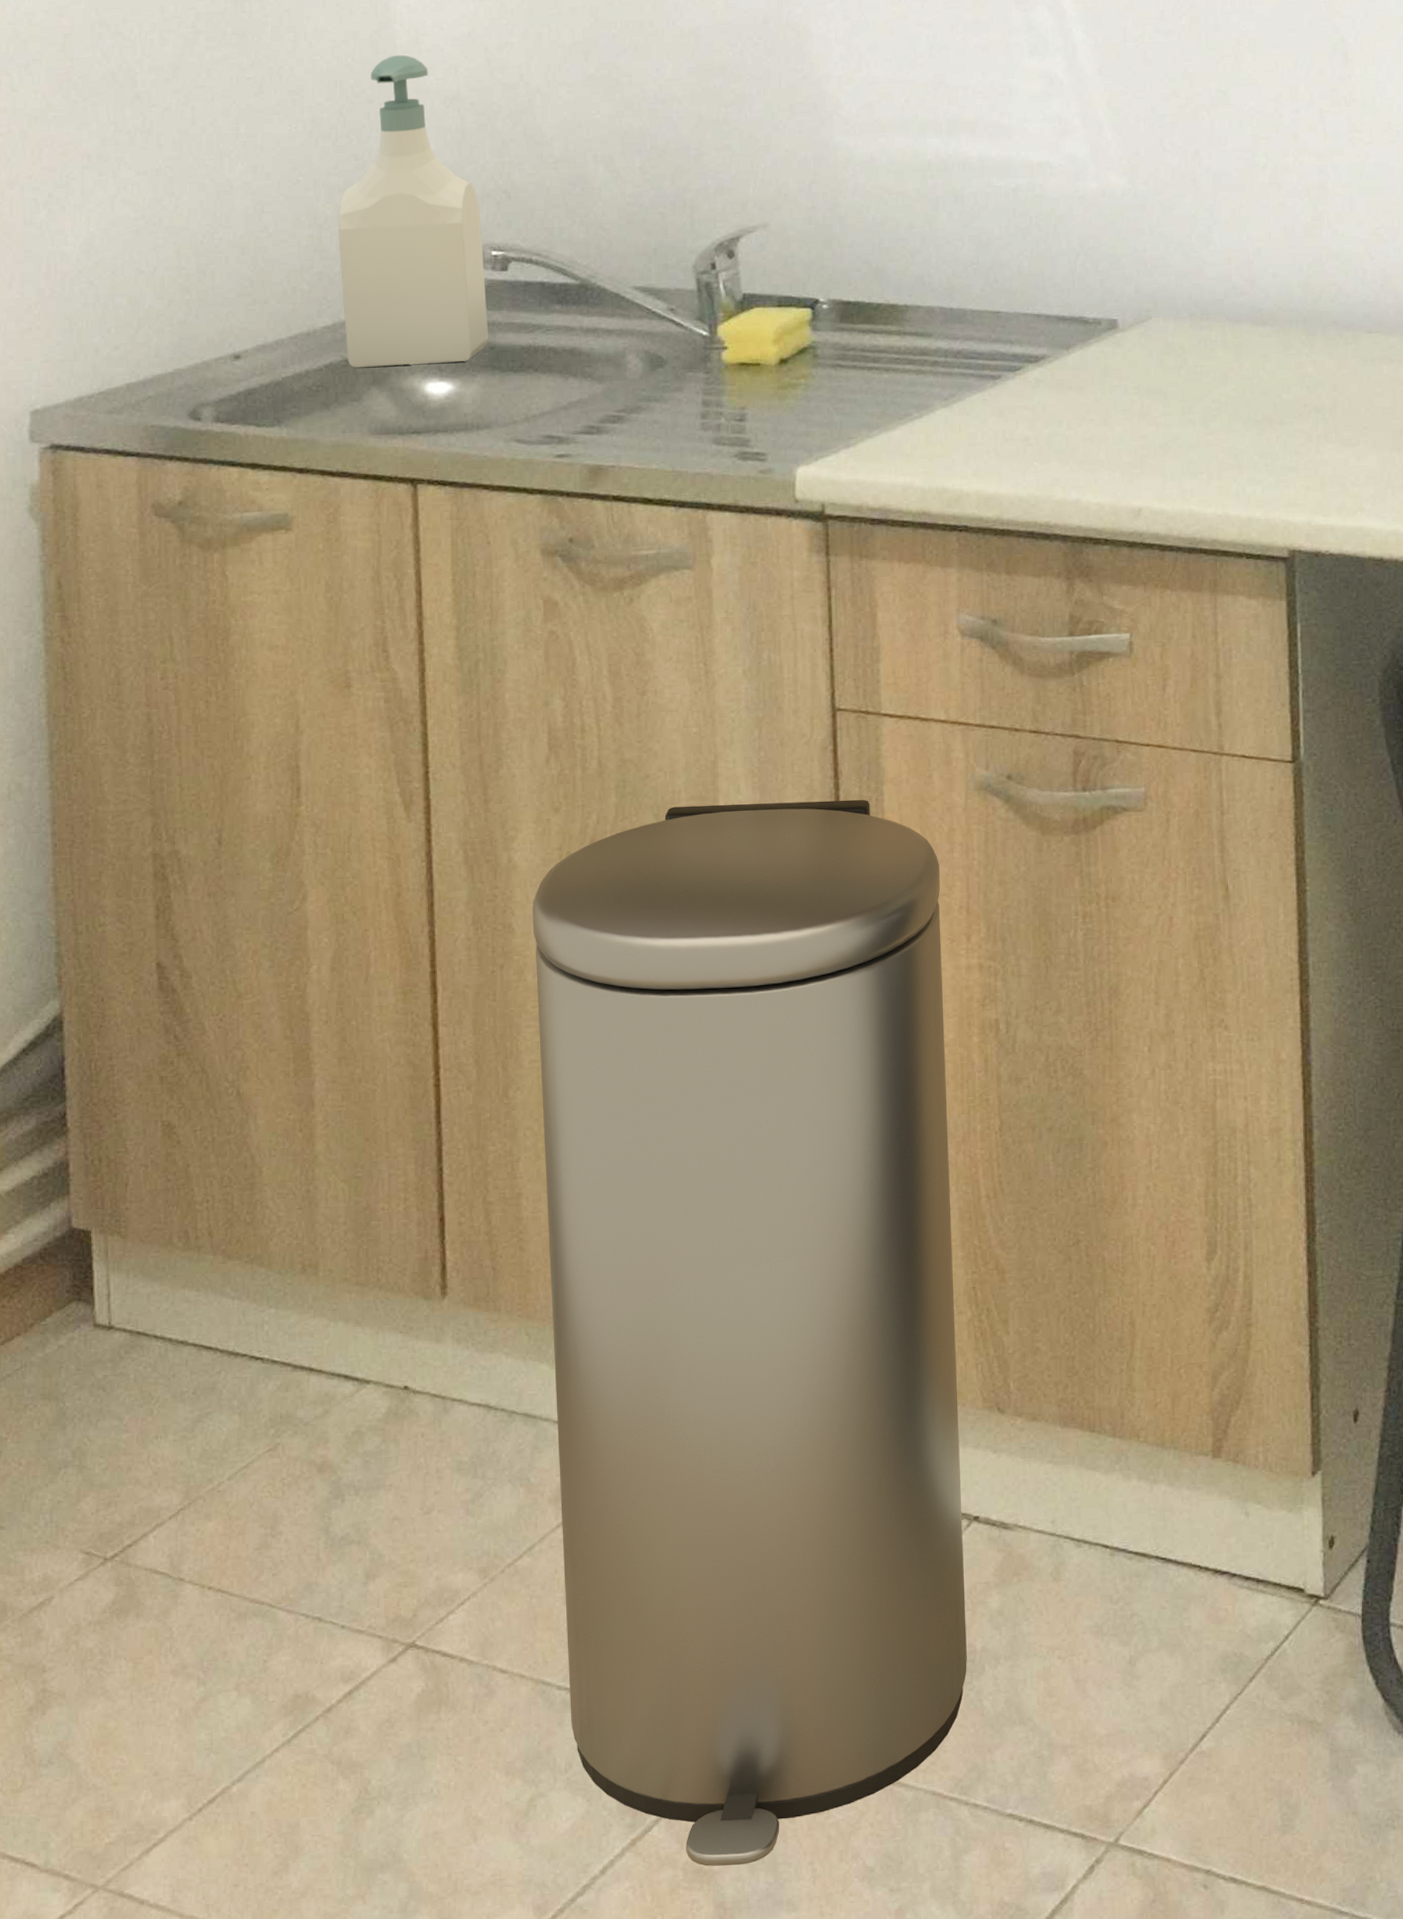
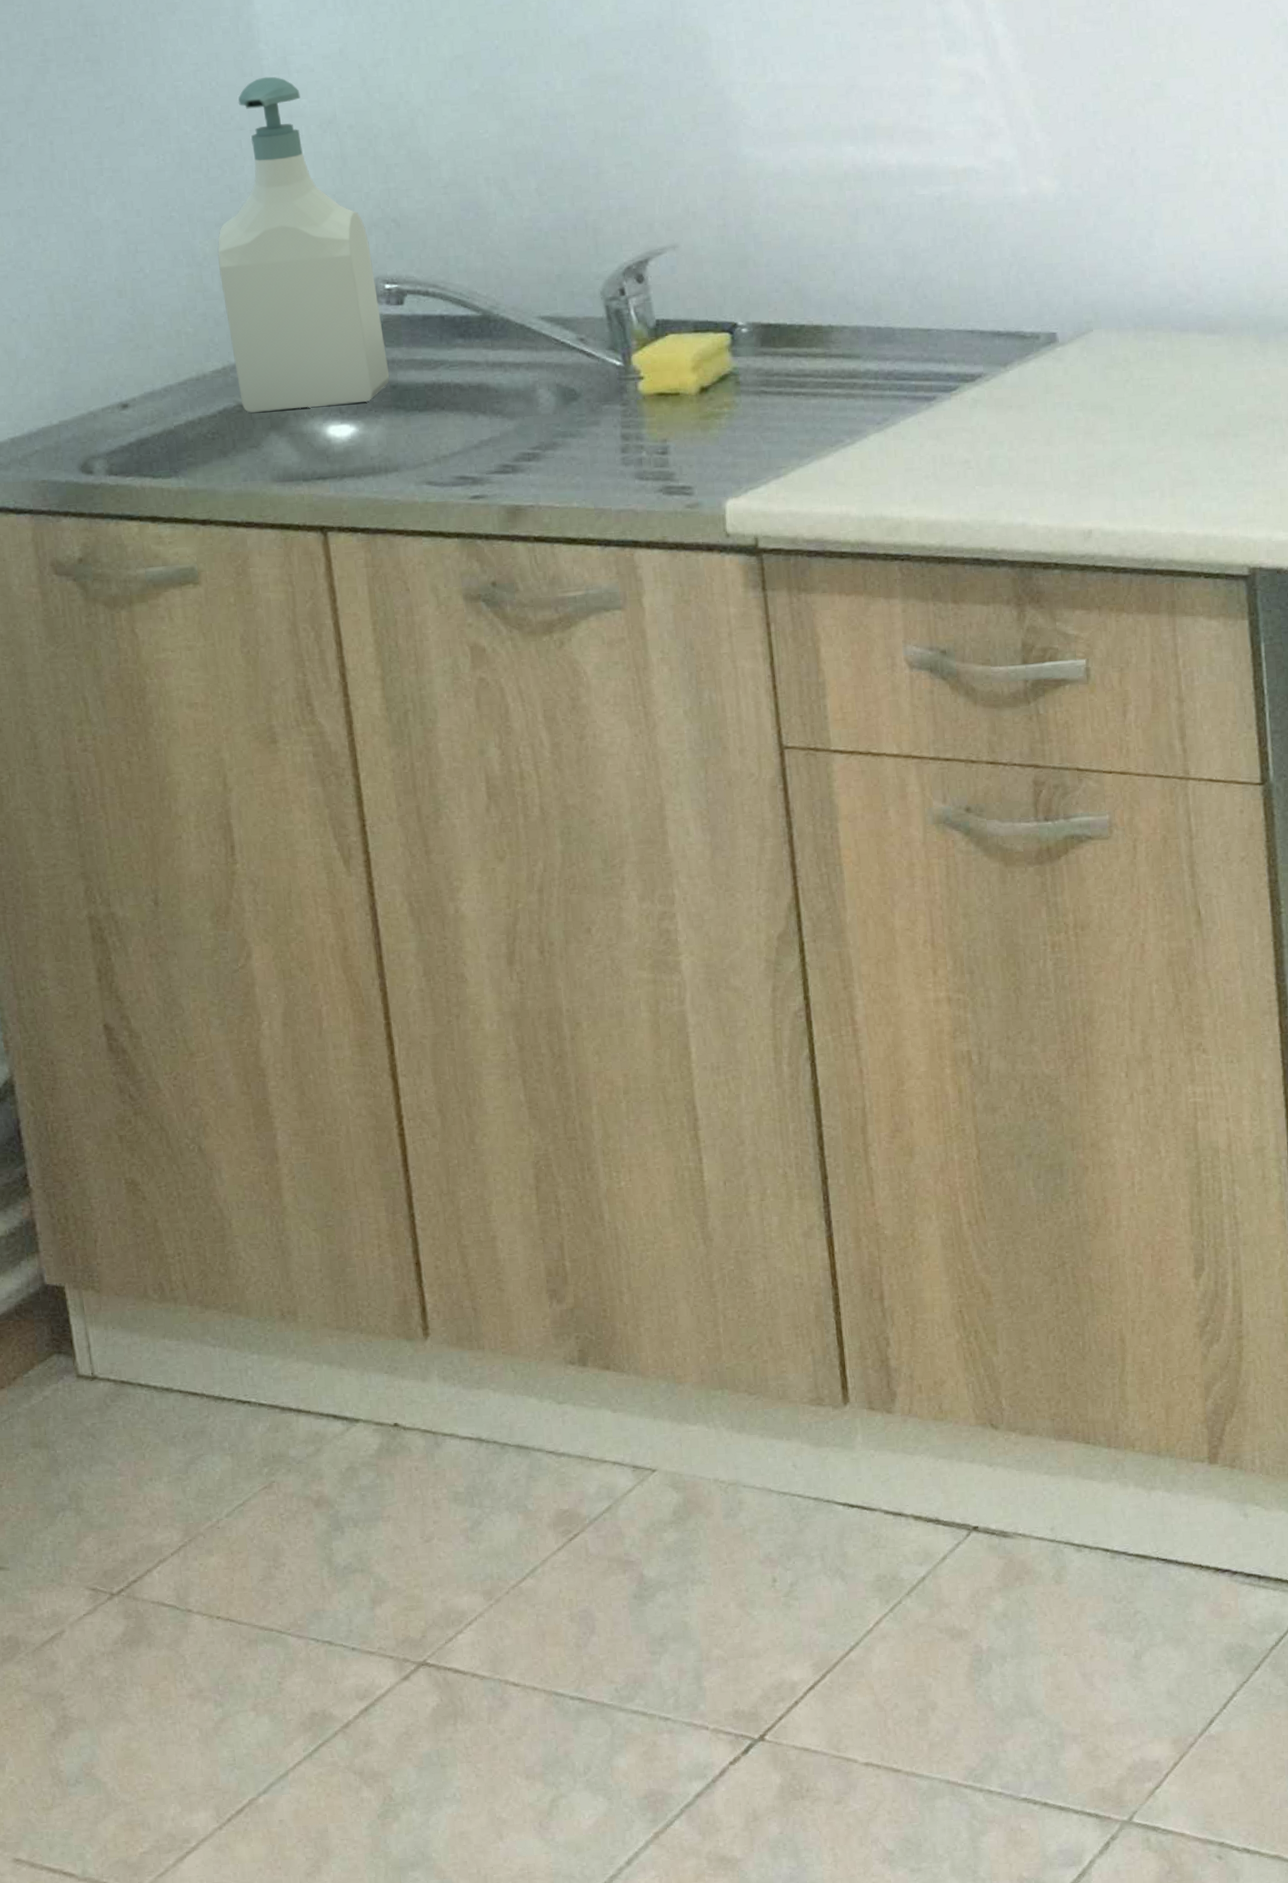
pedal bin: present [532,799,967,1867] -> none [483,837,975,1855]

